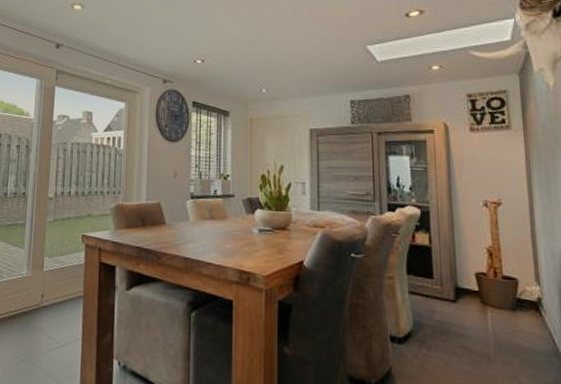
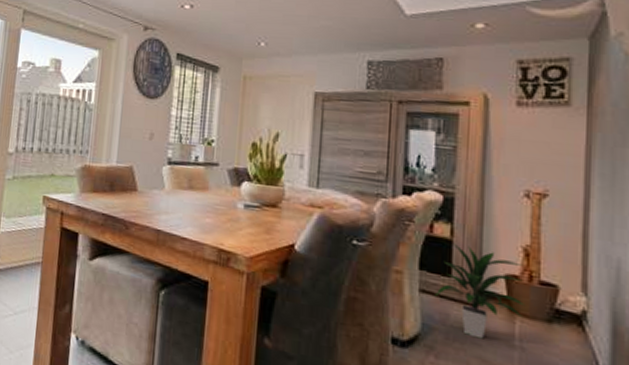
indoor plant: none [421,249,494,330] -> present [434,242,526,339]

